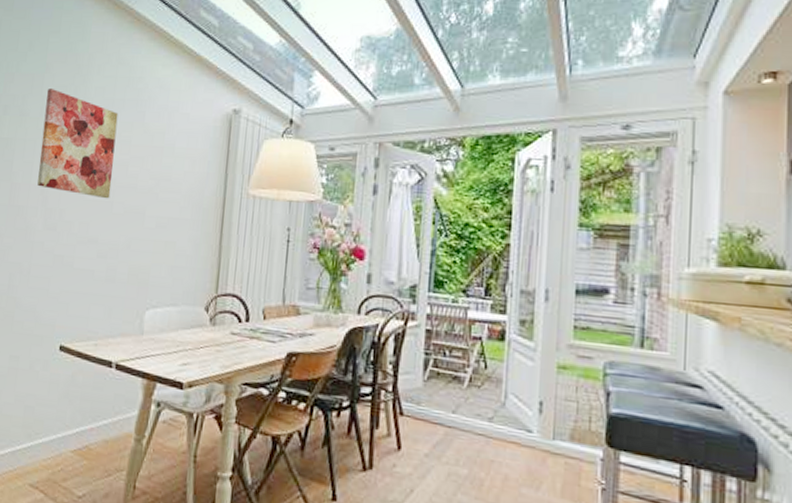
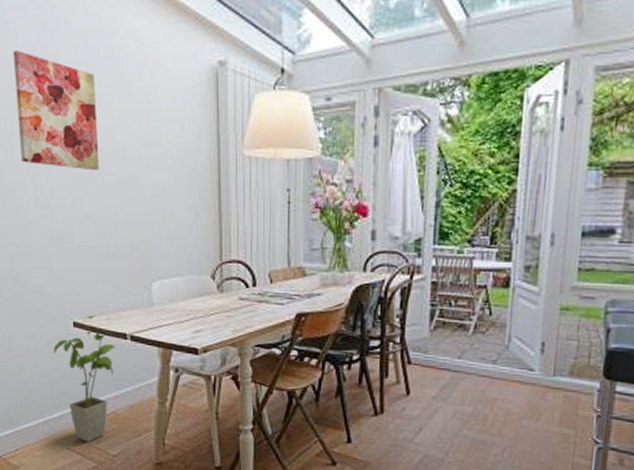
house plant: none [35,339,99,479] -> present [53,315,116,442]

